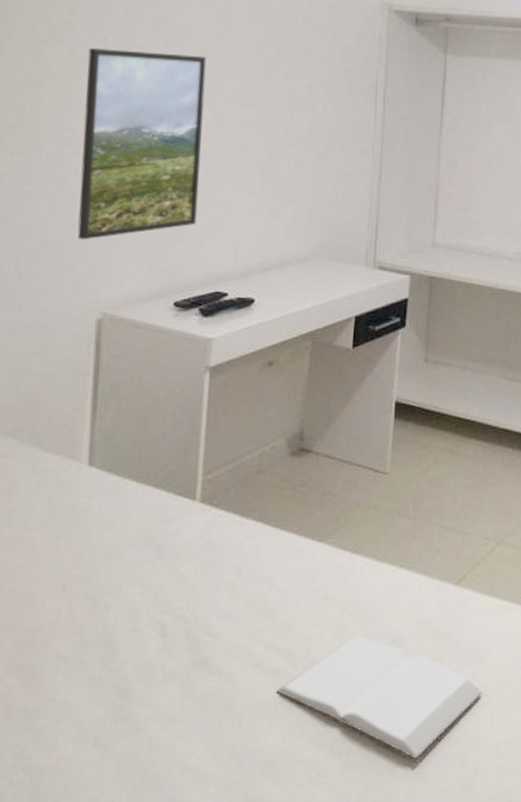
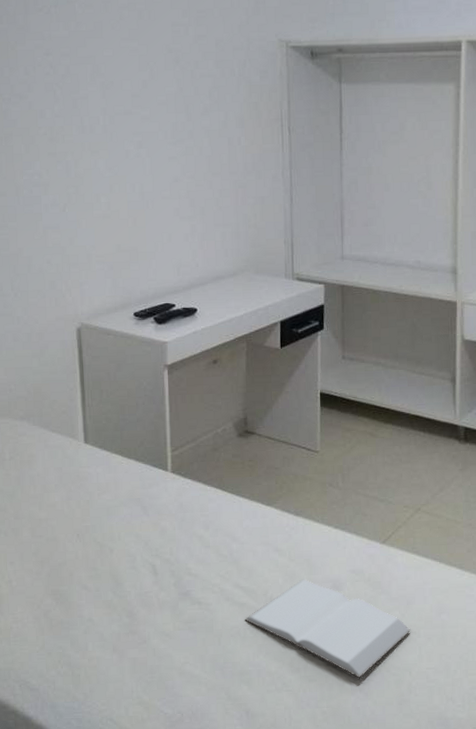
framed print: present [77,48,207,240] -> none [43,102,144,265]

